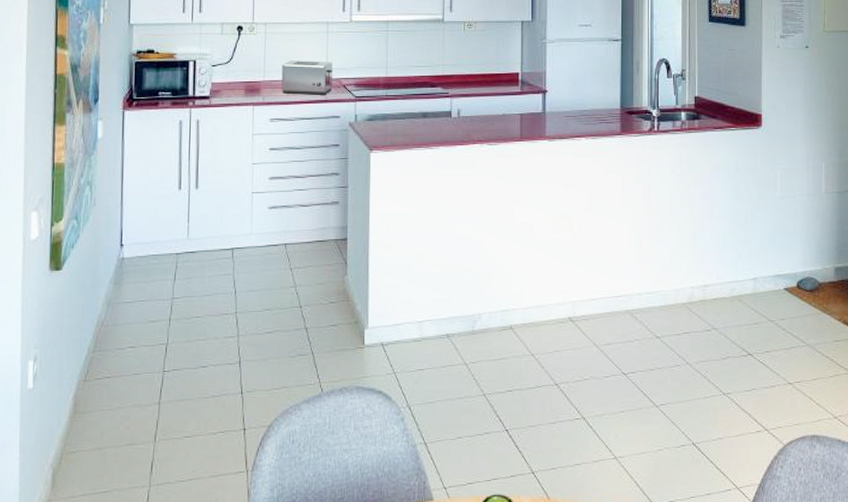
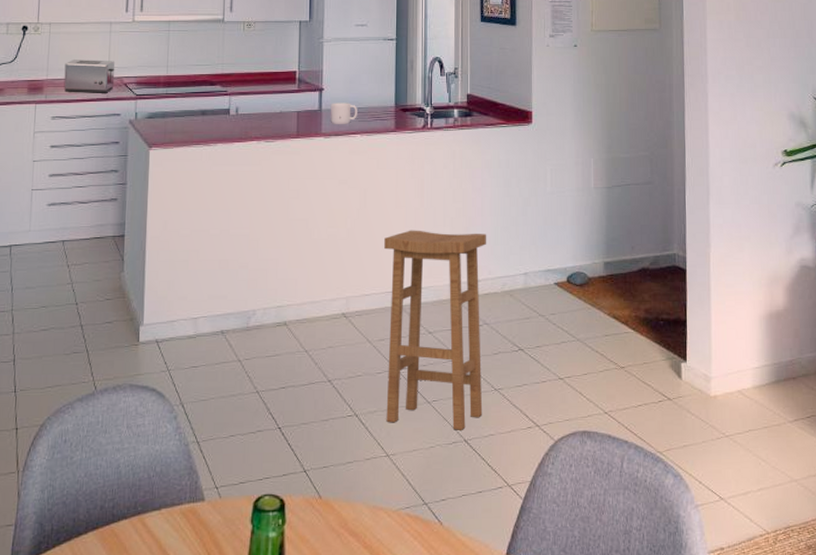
mug: none [554,105,582,128] -> present [330,103,357,125]
bar stool: none [611,234,716,434] -> present [384,230,487,430]

